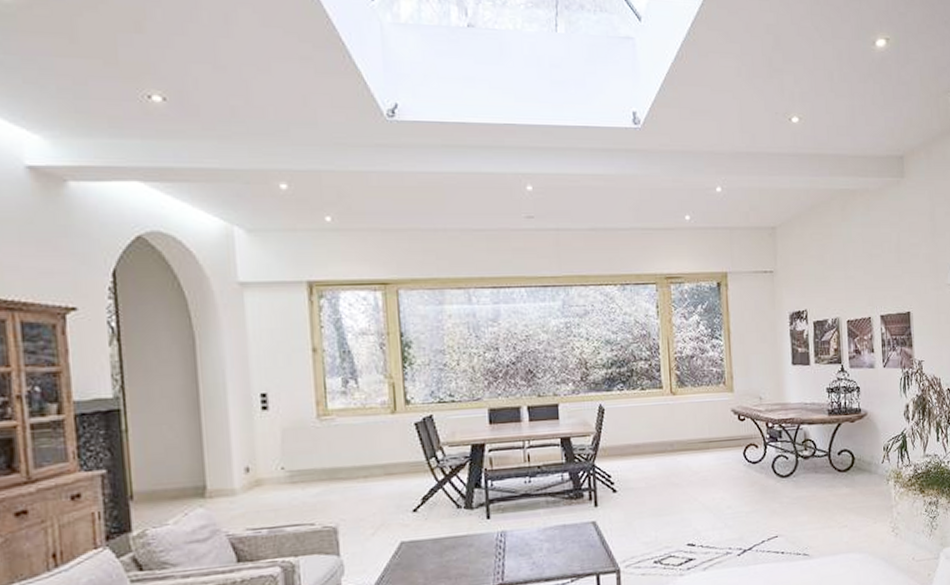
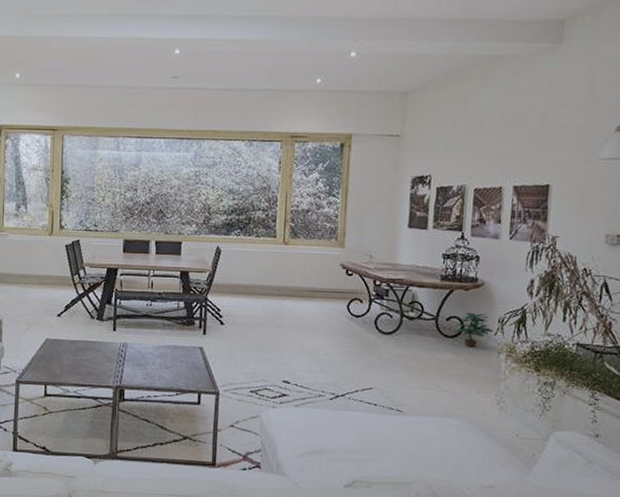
potted plant: none [846,443,880,479] -> present [455,312,493,348]

